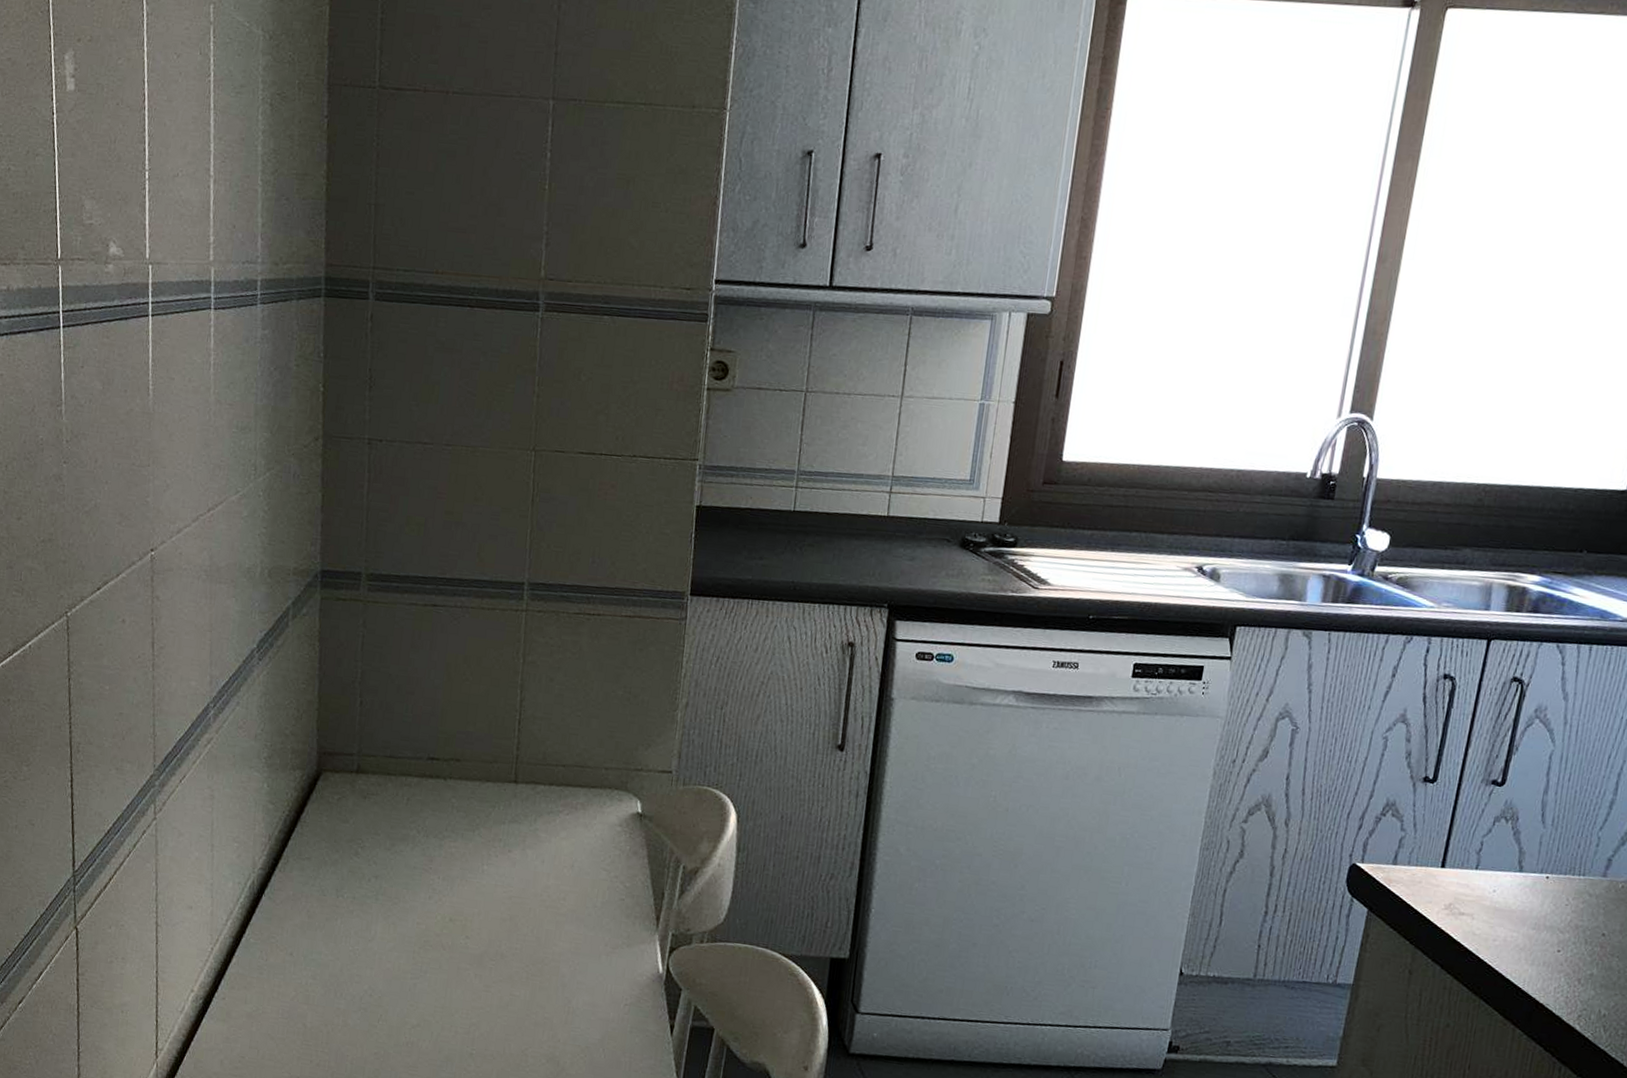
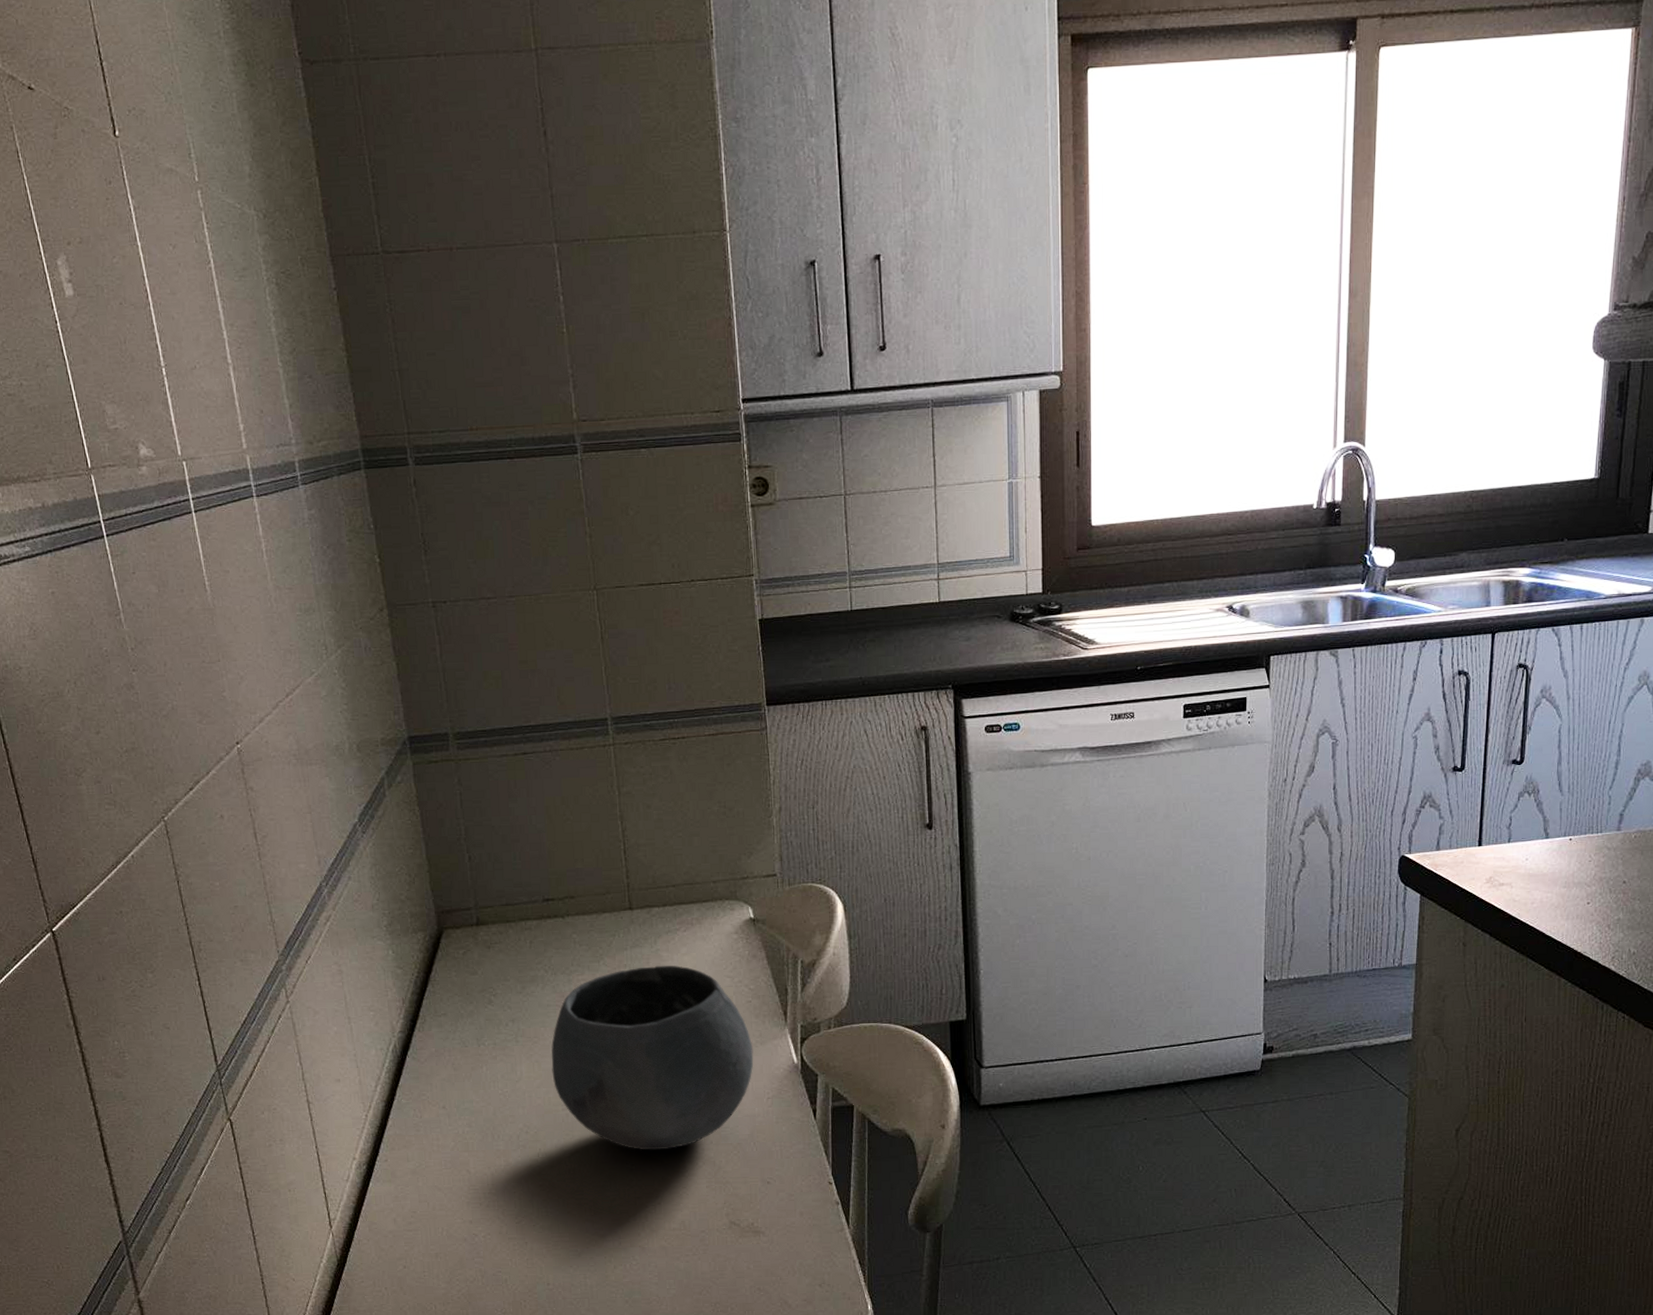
bowl: none [406,844,619,1040] -> present [551,965,754,1151]

